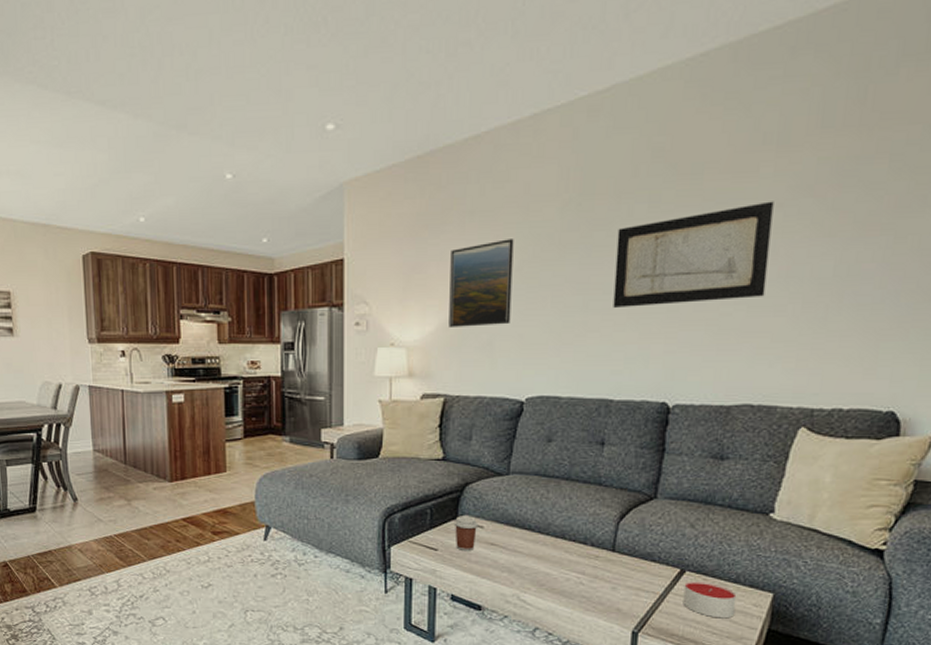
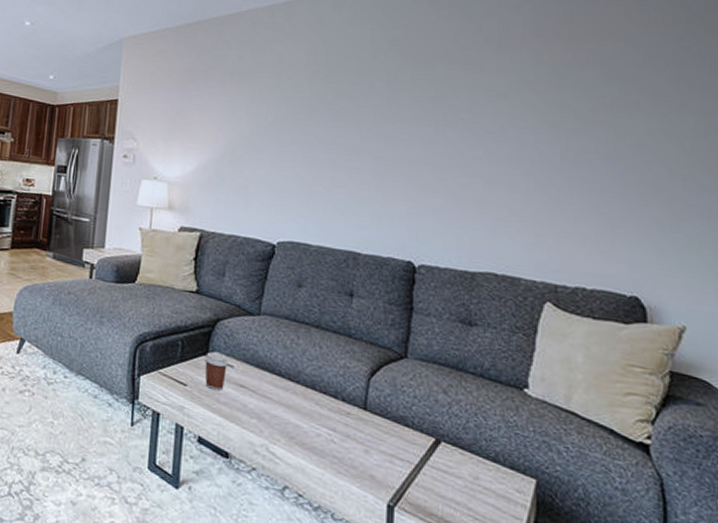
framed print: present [449,239,514,327] -> none [207,98,268,172]
wall art: present [613,201,774,308] -> none [358,91,500,173]
candle: present [683,580,737,619] -> none [440,453,497,503]

